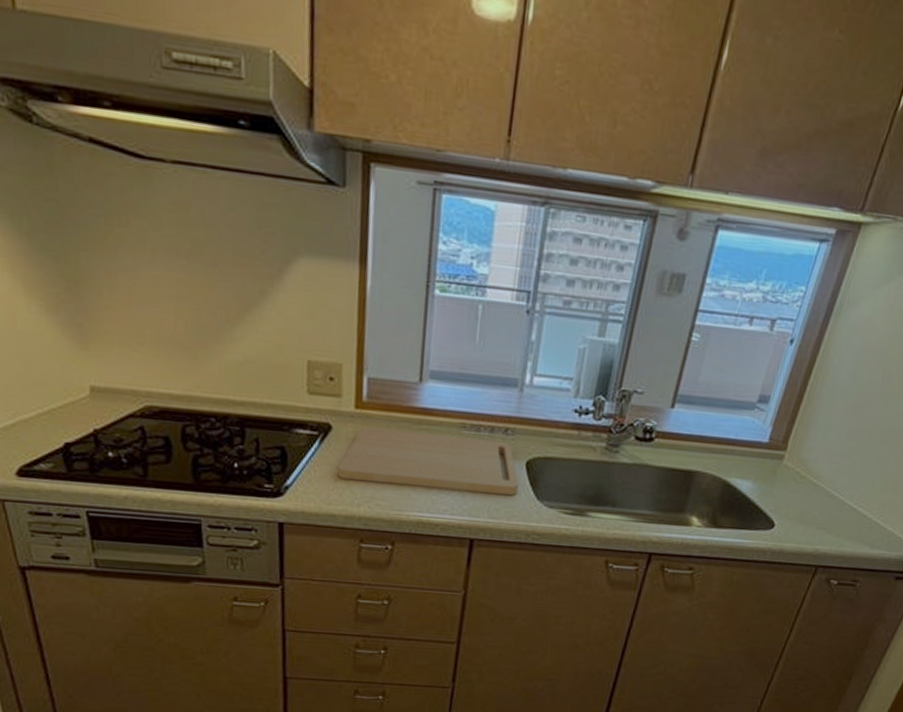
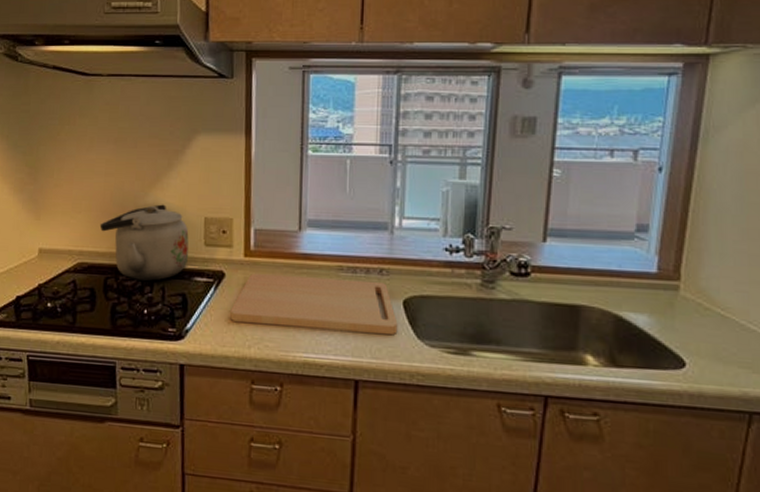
kettle: none [172,341,289,432] -> present [99,204,189,282]

